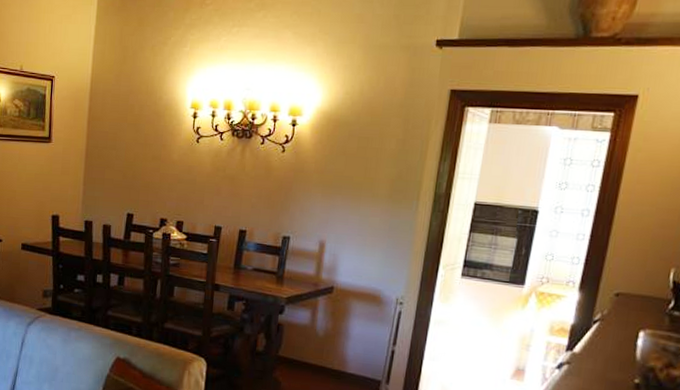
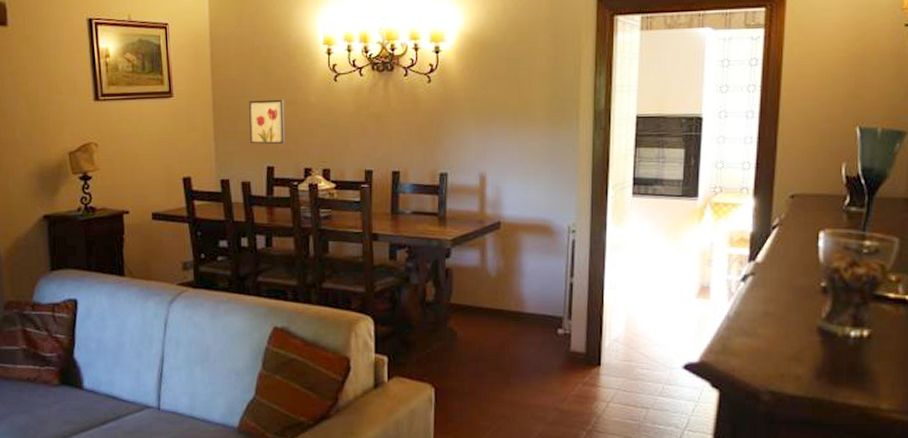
wall art: none [115,152,150,194] -> present [249,99,286,144]

